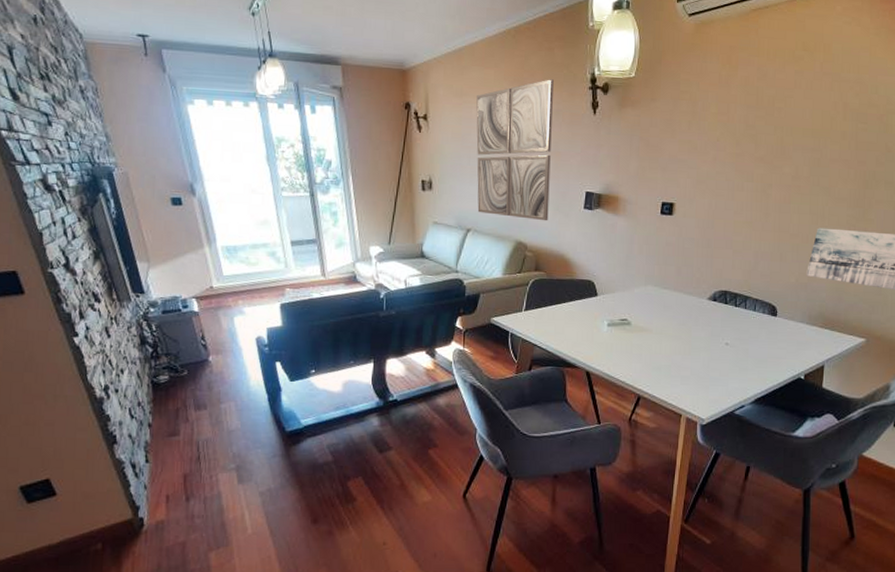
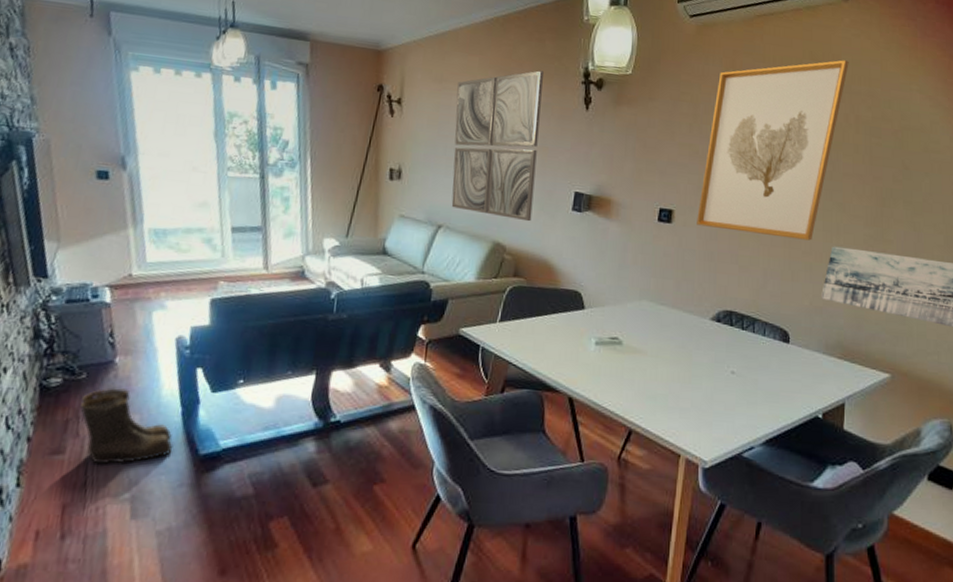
boots: none [186,381,264,443] -> present [80,388,173,465]
wall art: none [695,49,839,224] -> present [697,60,849,241]

